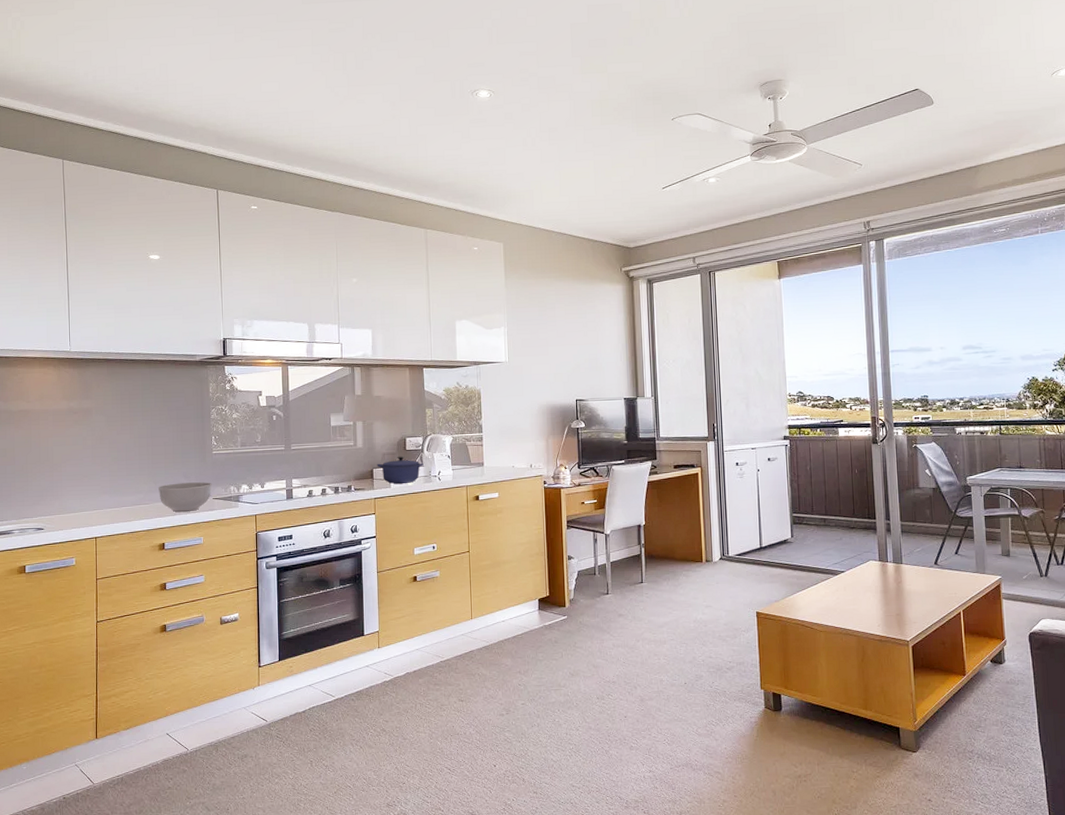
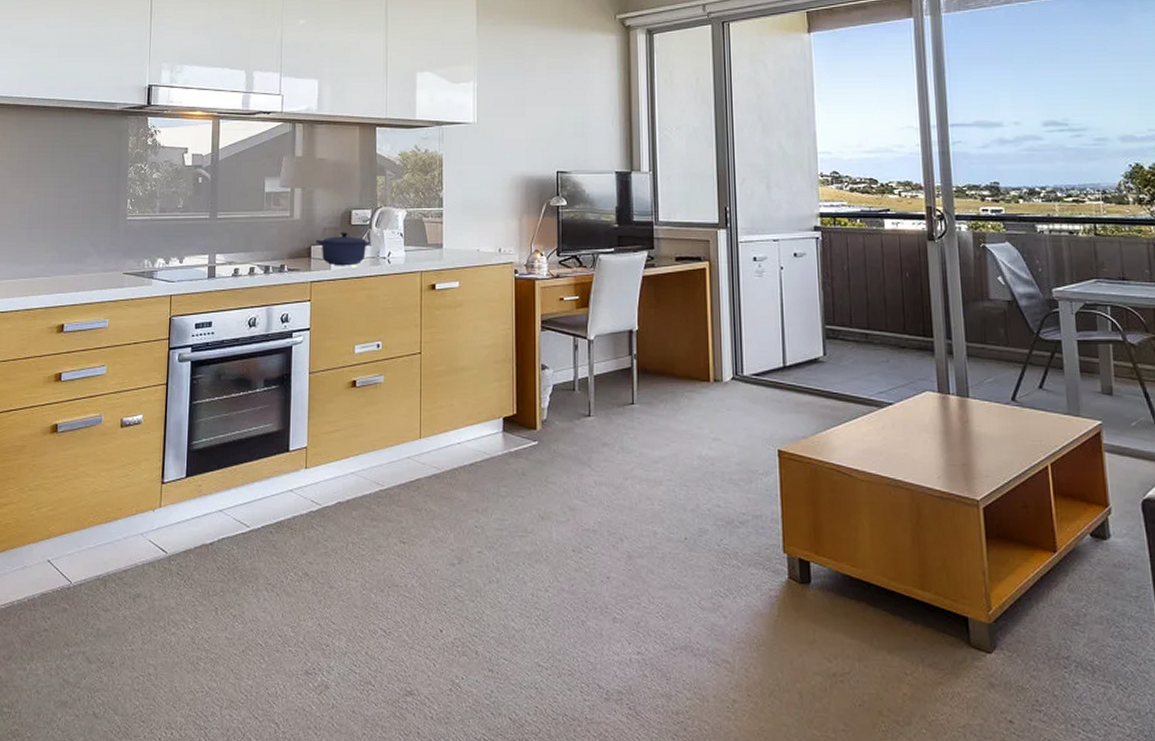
bowl: present [158,482,212,512] -> none [62,253,124,287]

